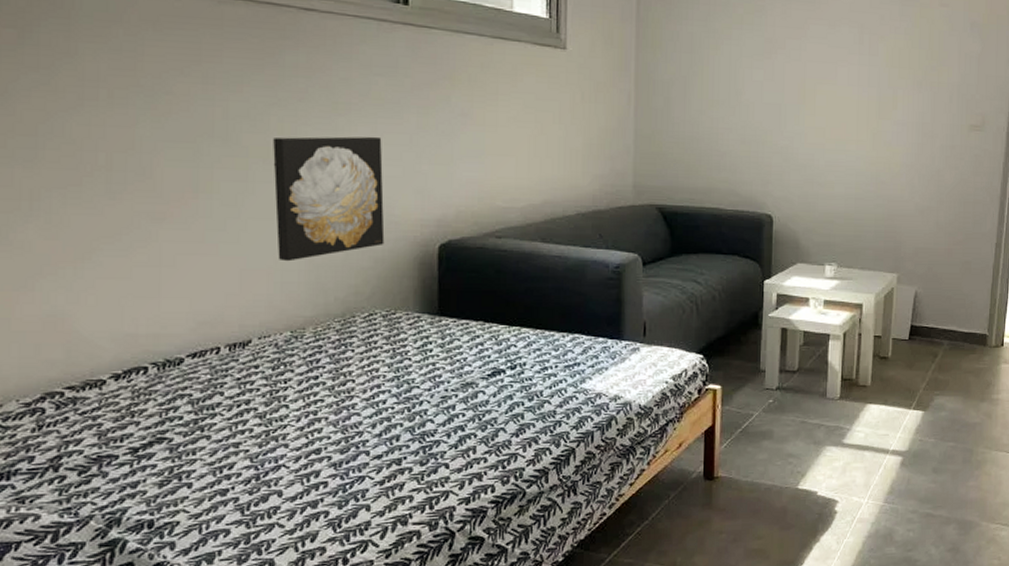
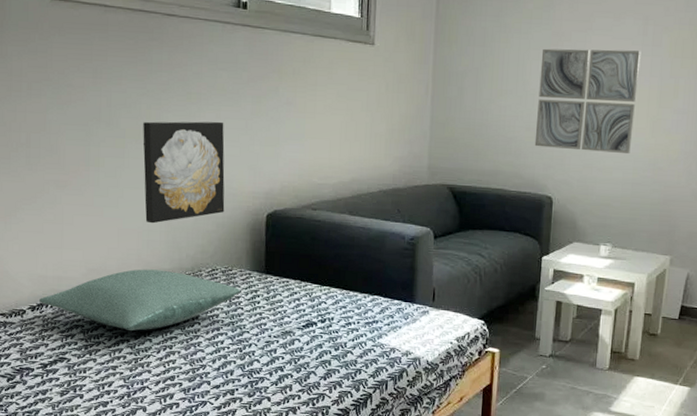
pillow: none [125,318,407,397] -> present [38,269,240,332]
wall art: none [751,56,858,168] -> present [534,48,641,154]

